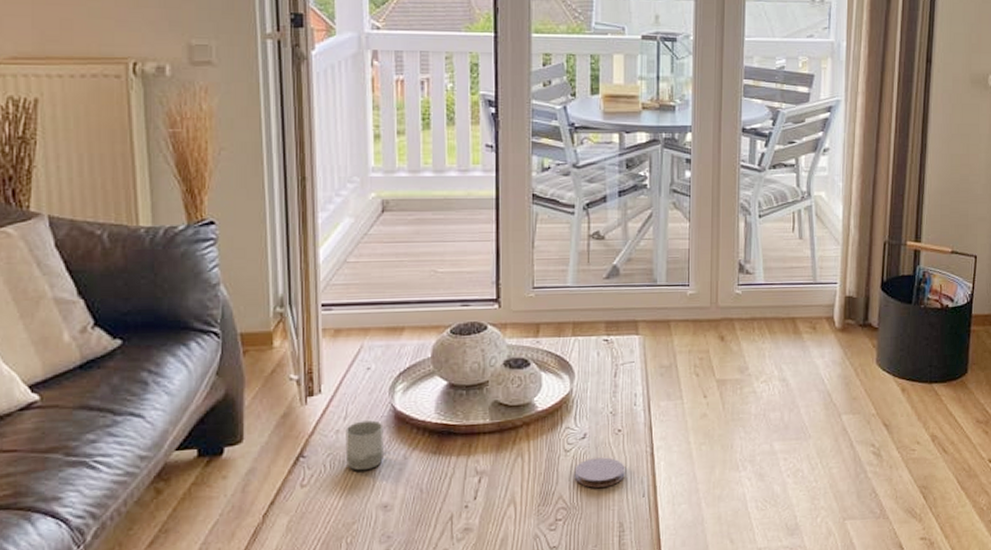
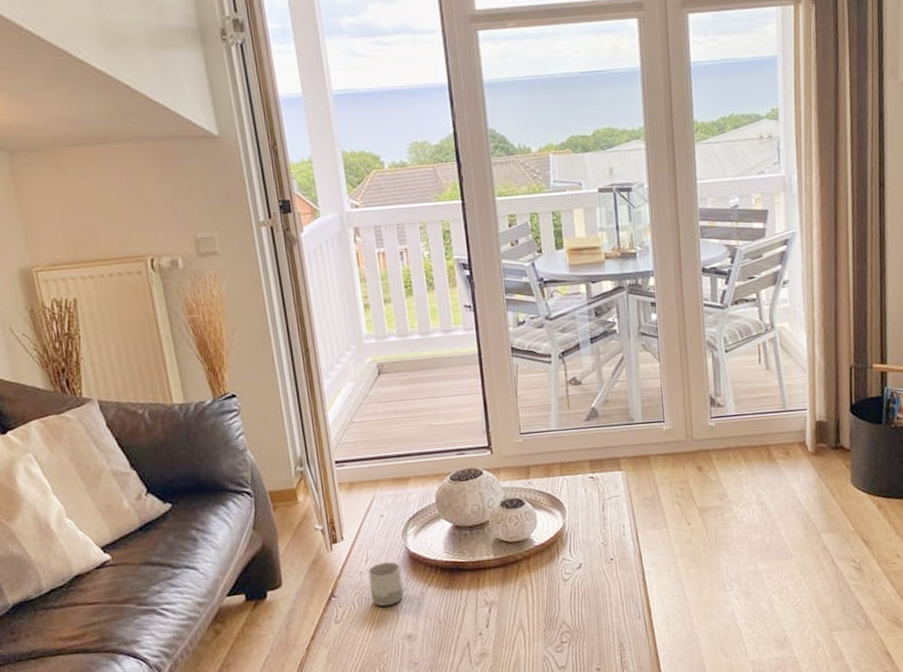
coaster: present [574,457,625,488] -> none [574,584,621,613]

